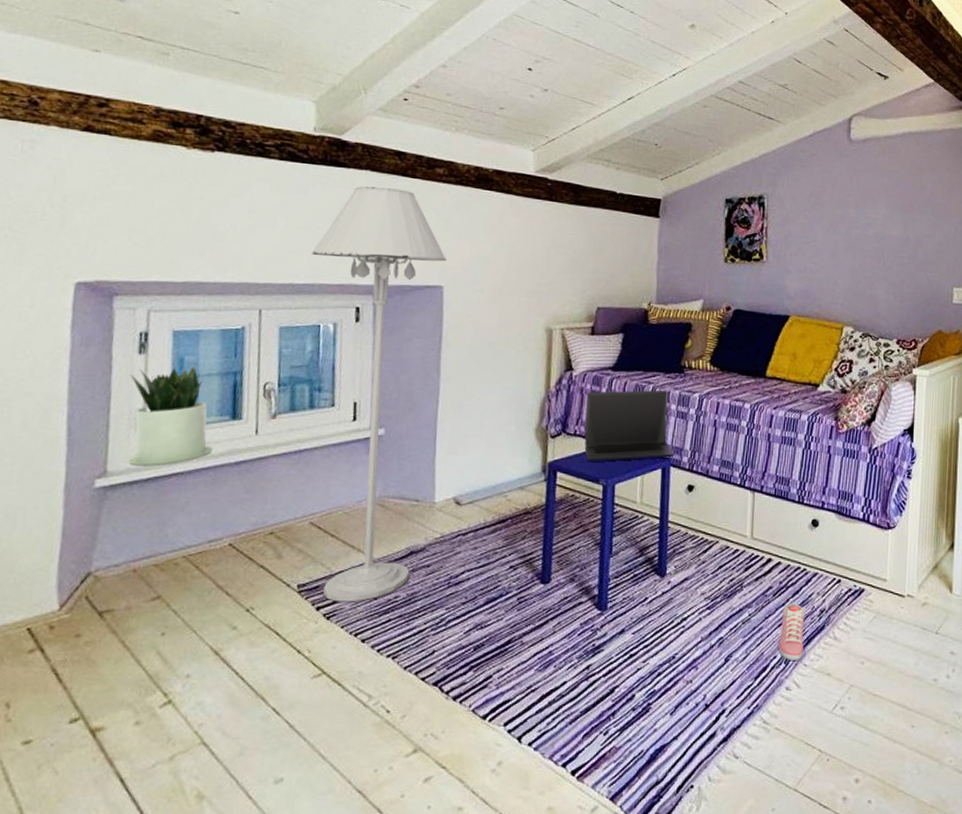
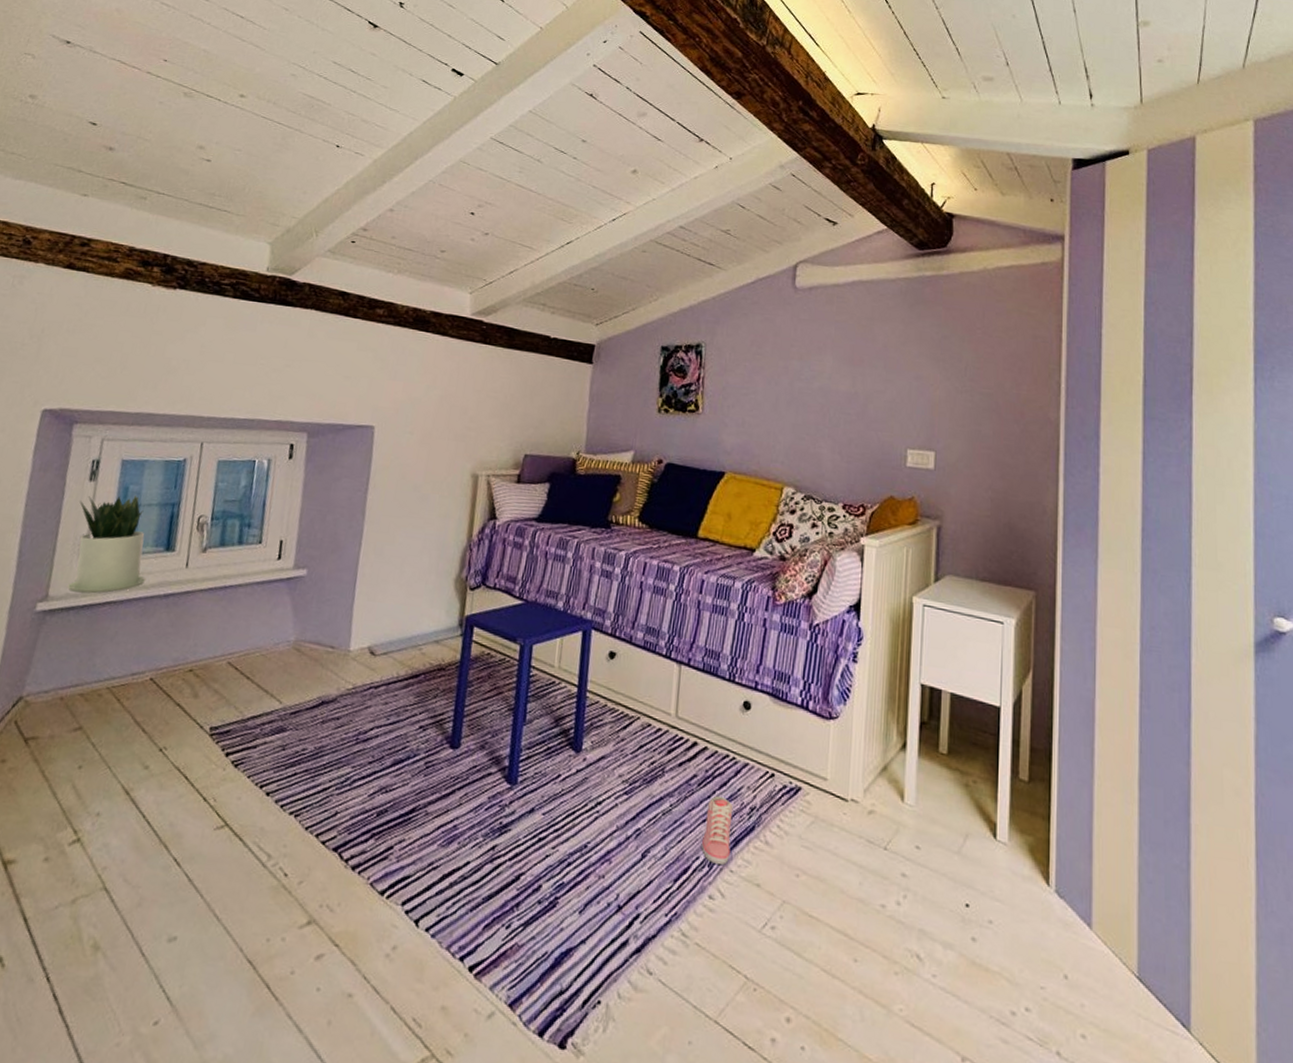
floor lamp: present [311,186,447,604] -> none [233,325,381,752]
laptop computer: present [584,390,675,463] -> none [503,543,597,621]

